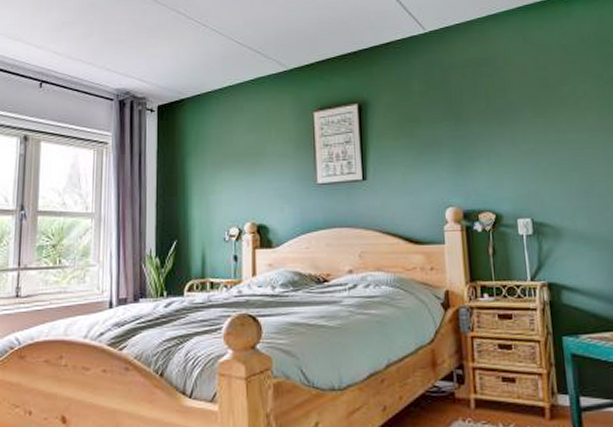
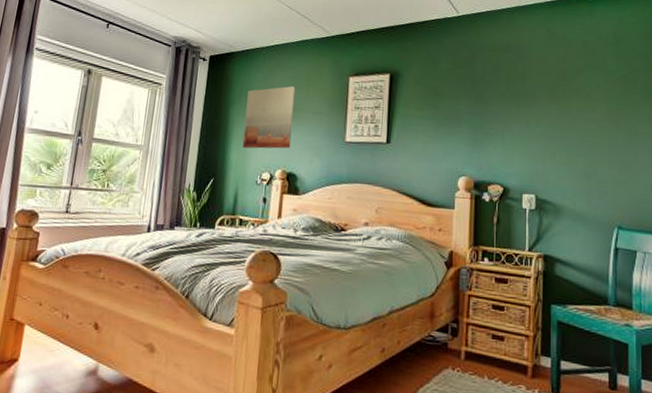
wall art: none [204,130,258,203] -> present [242,86,296,149]

